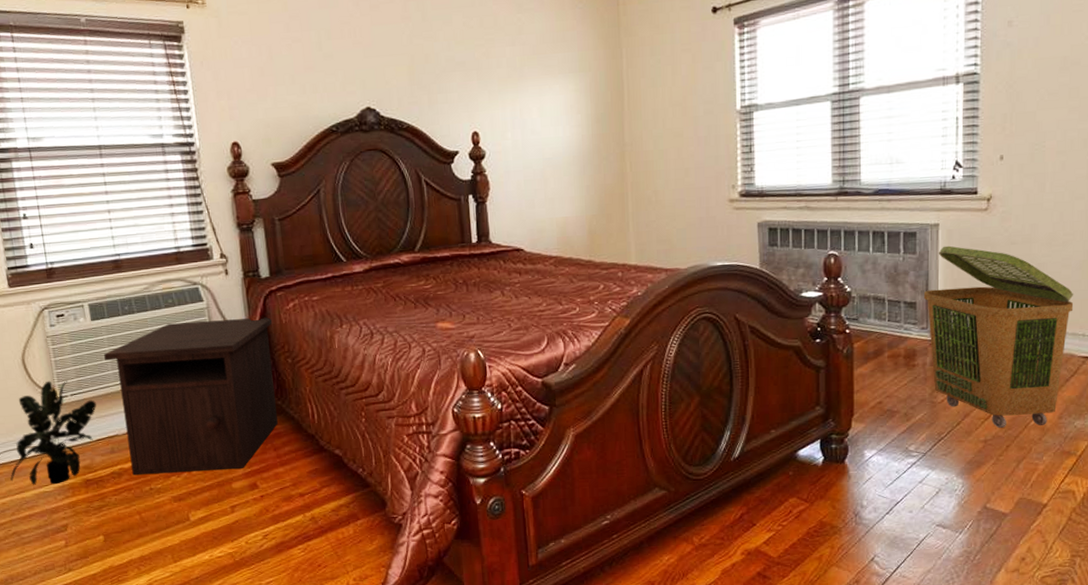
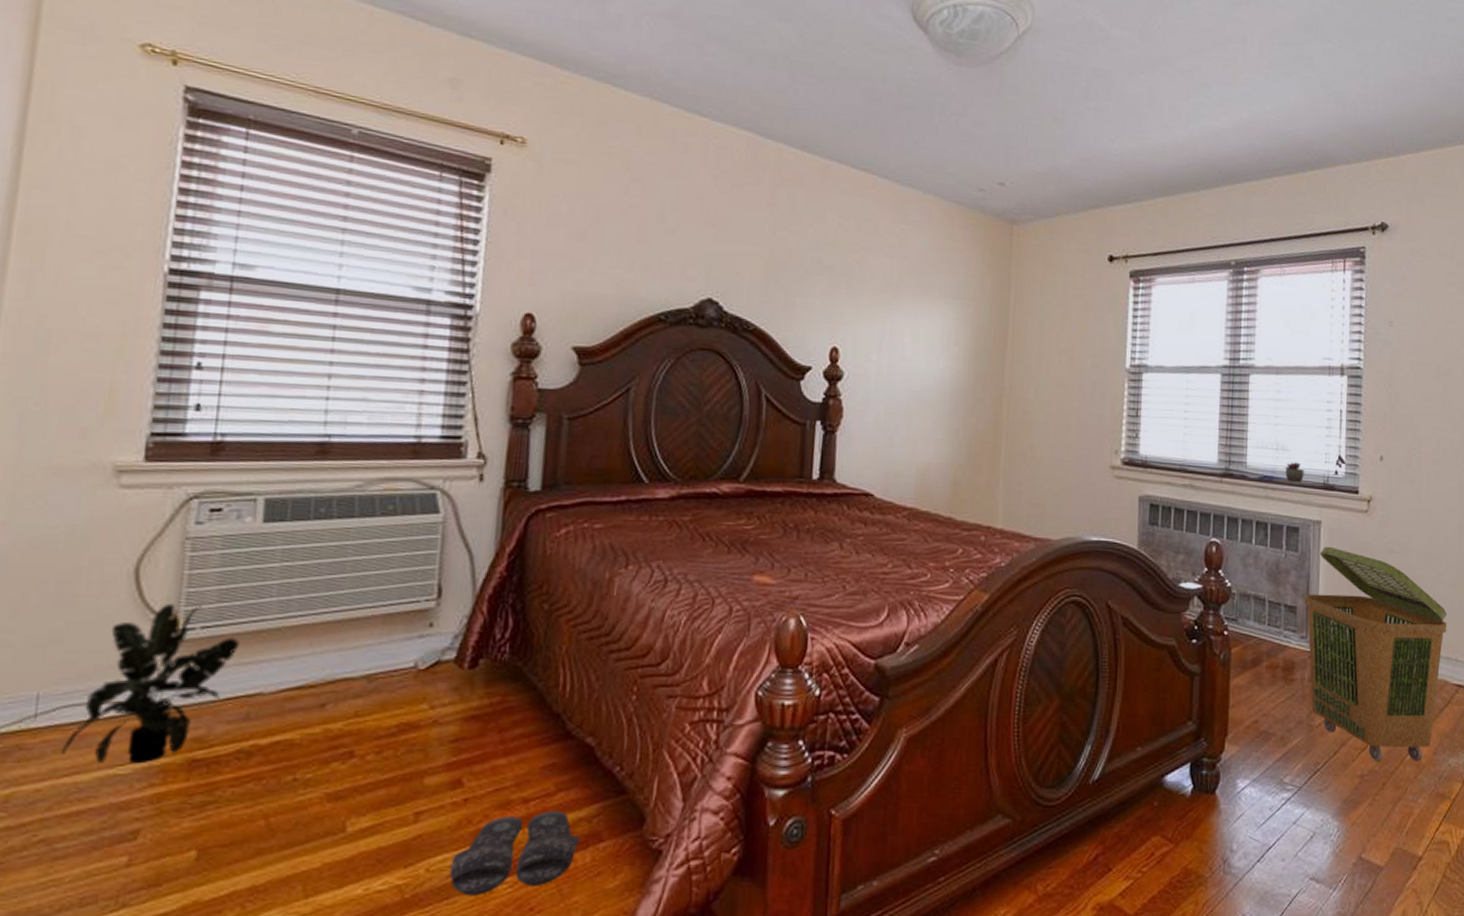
nightstand: present [104,317,278,476] -> none [270,539,531,757]
slippers: none [261,500,344,558] -> present [449,810,580,896]
succulent plant: none [888,173,934,194] -> present [1272,462,1317,486]

